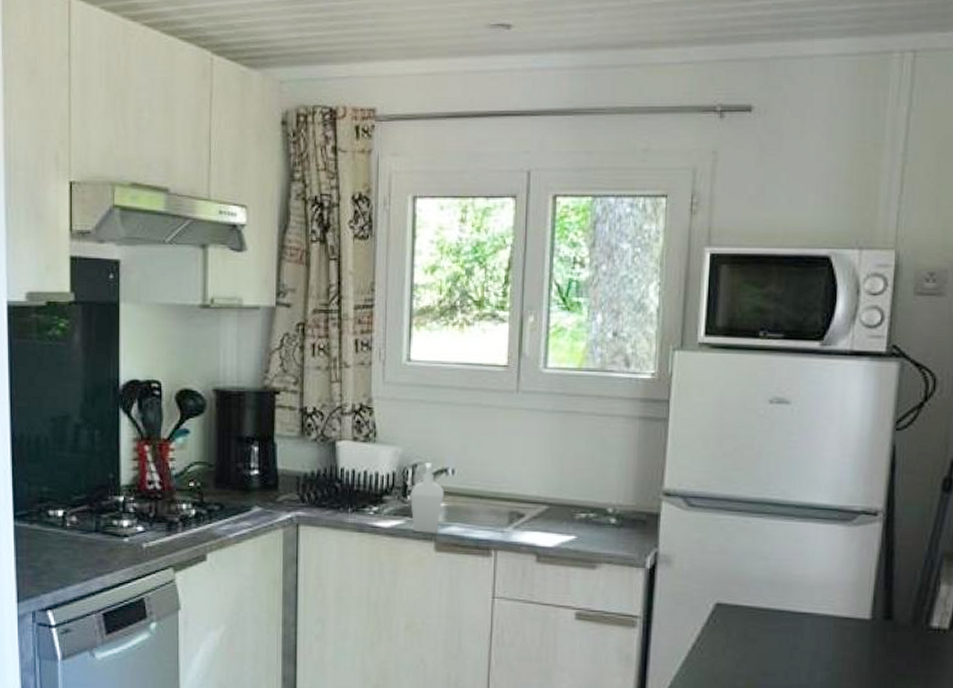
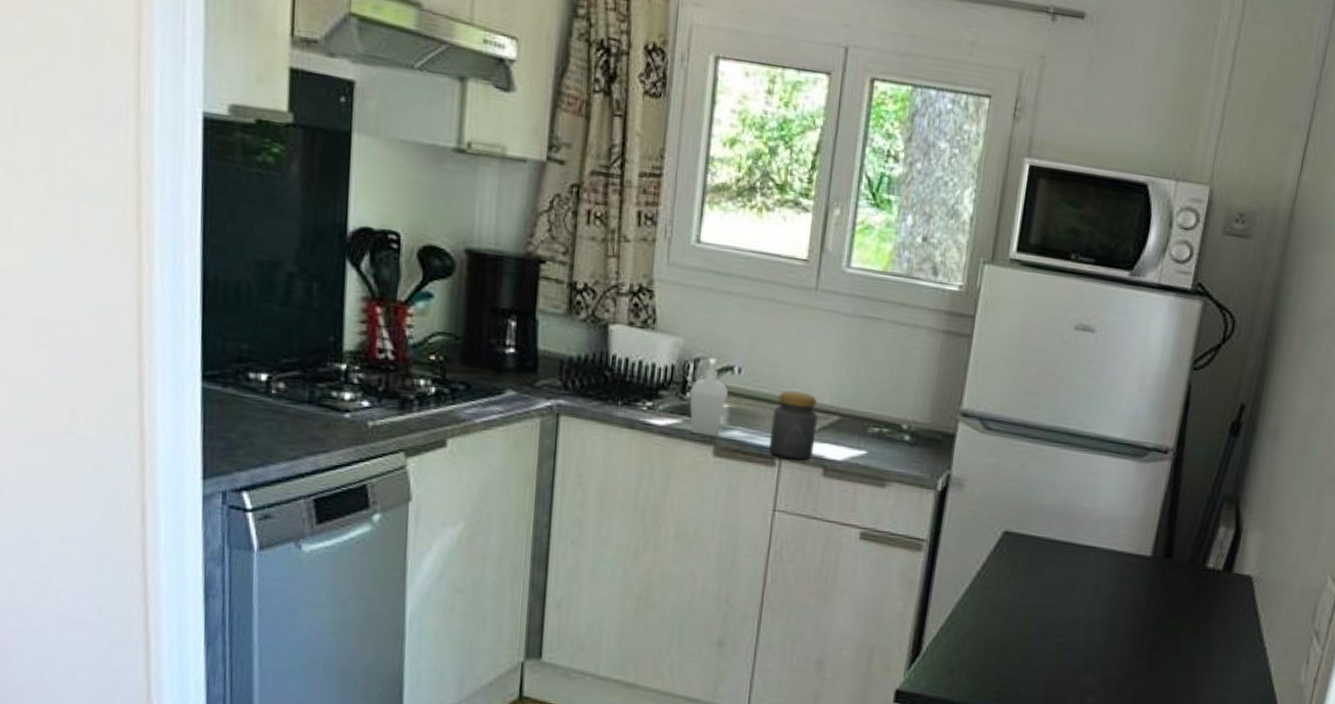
jar: none [484,486,527,549] -> present [768,390,818,461]

